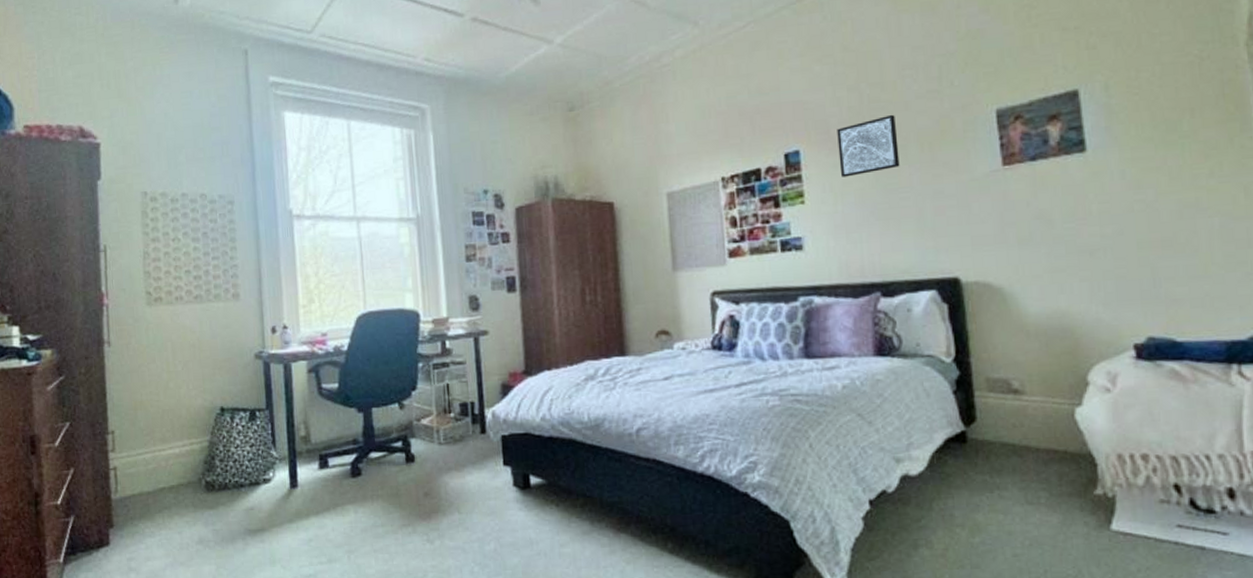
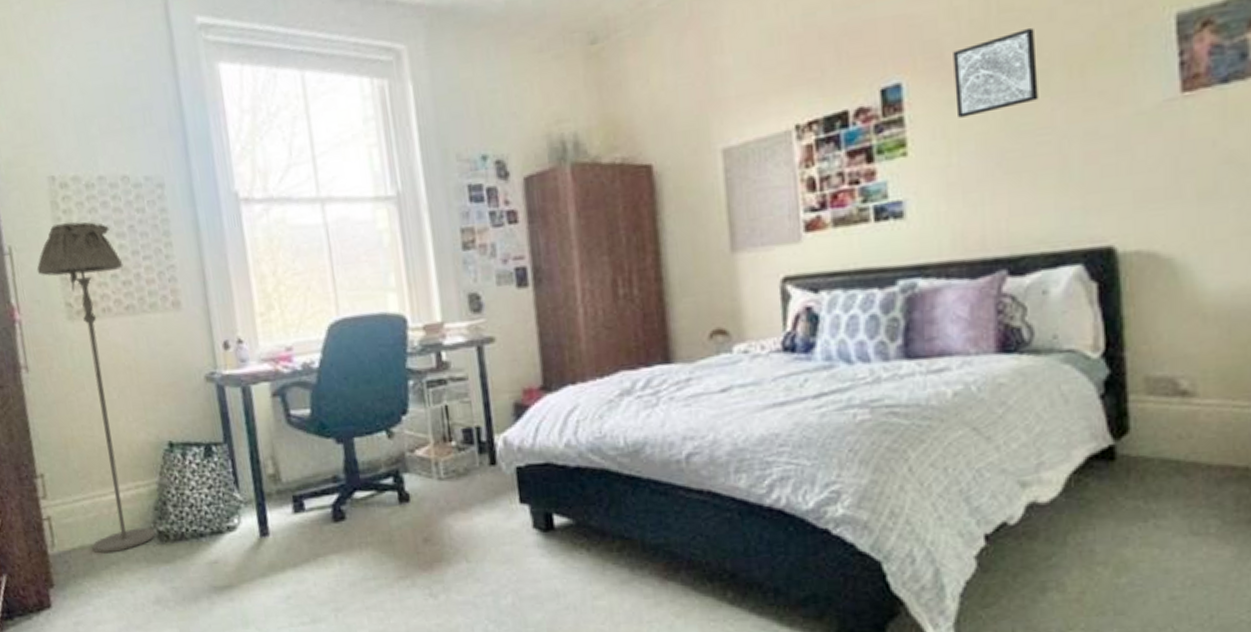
floor lamp: none [125,228,204,500] -> present [36,221,156,554]

